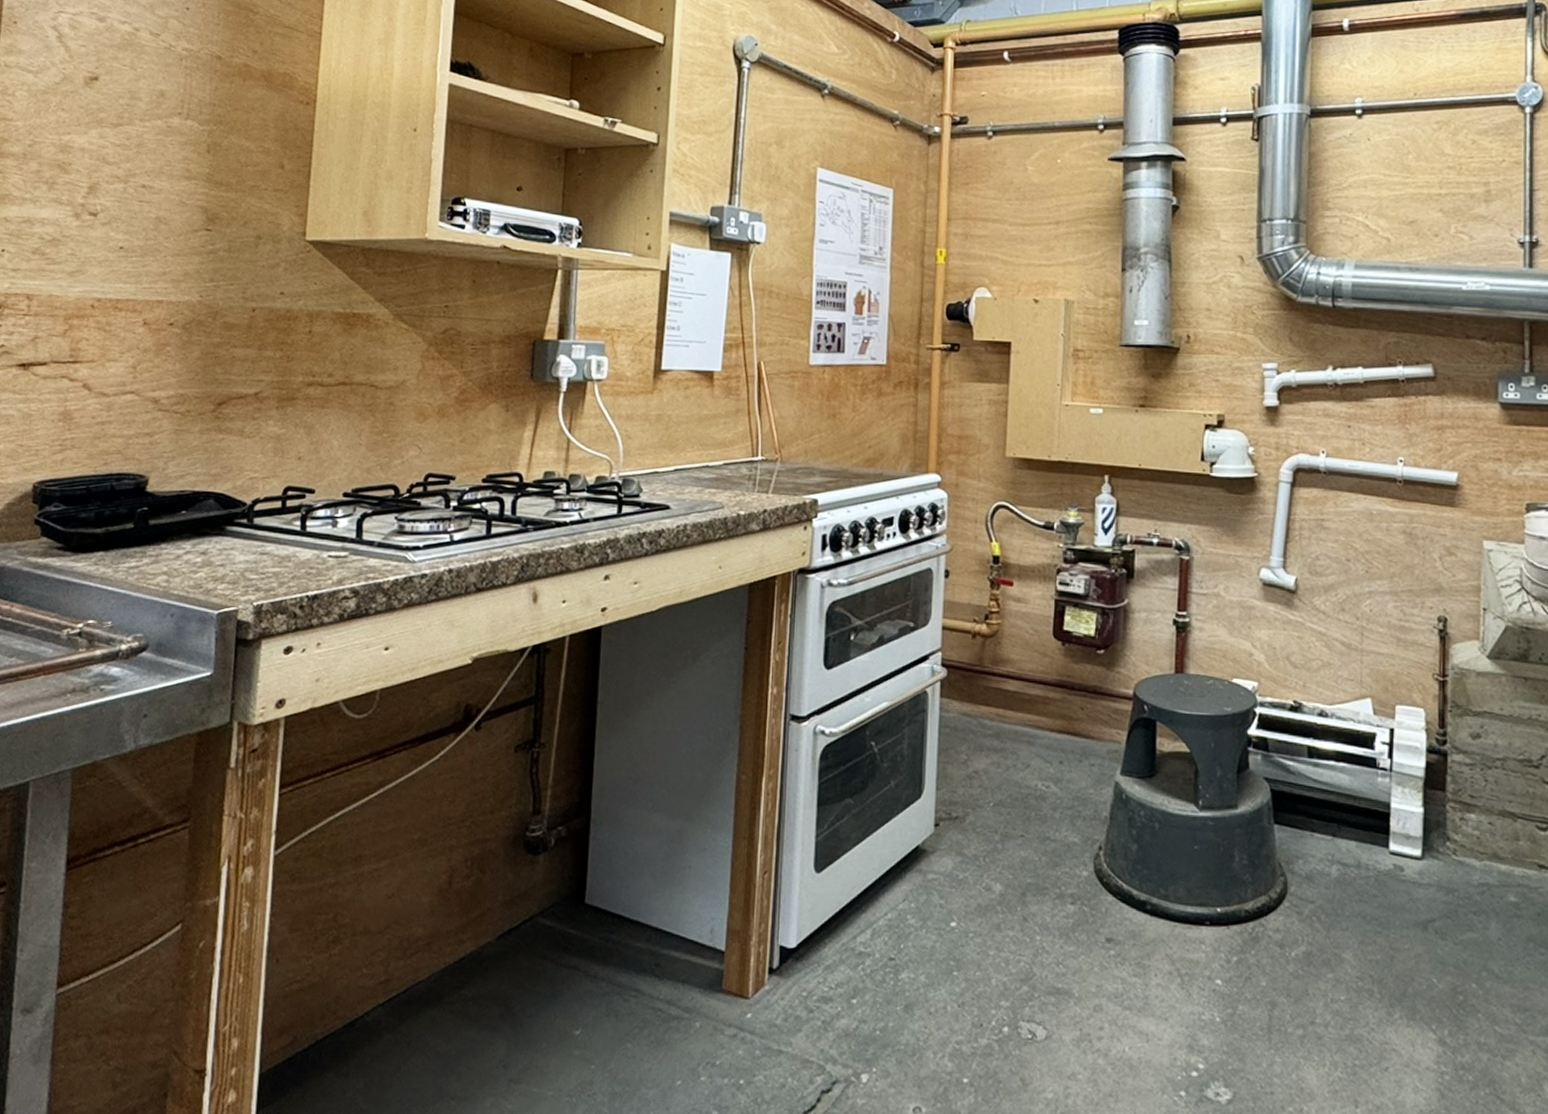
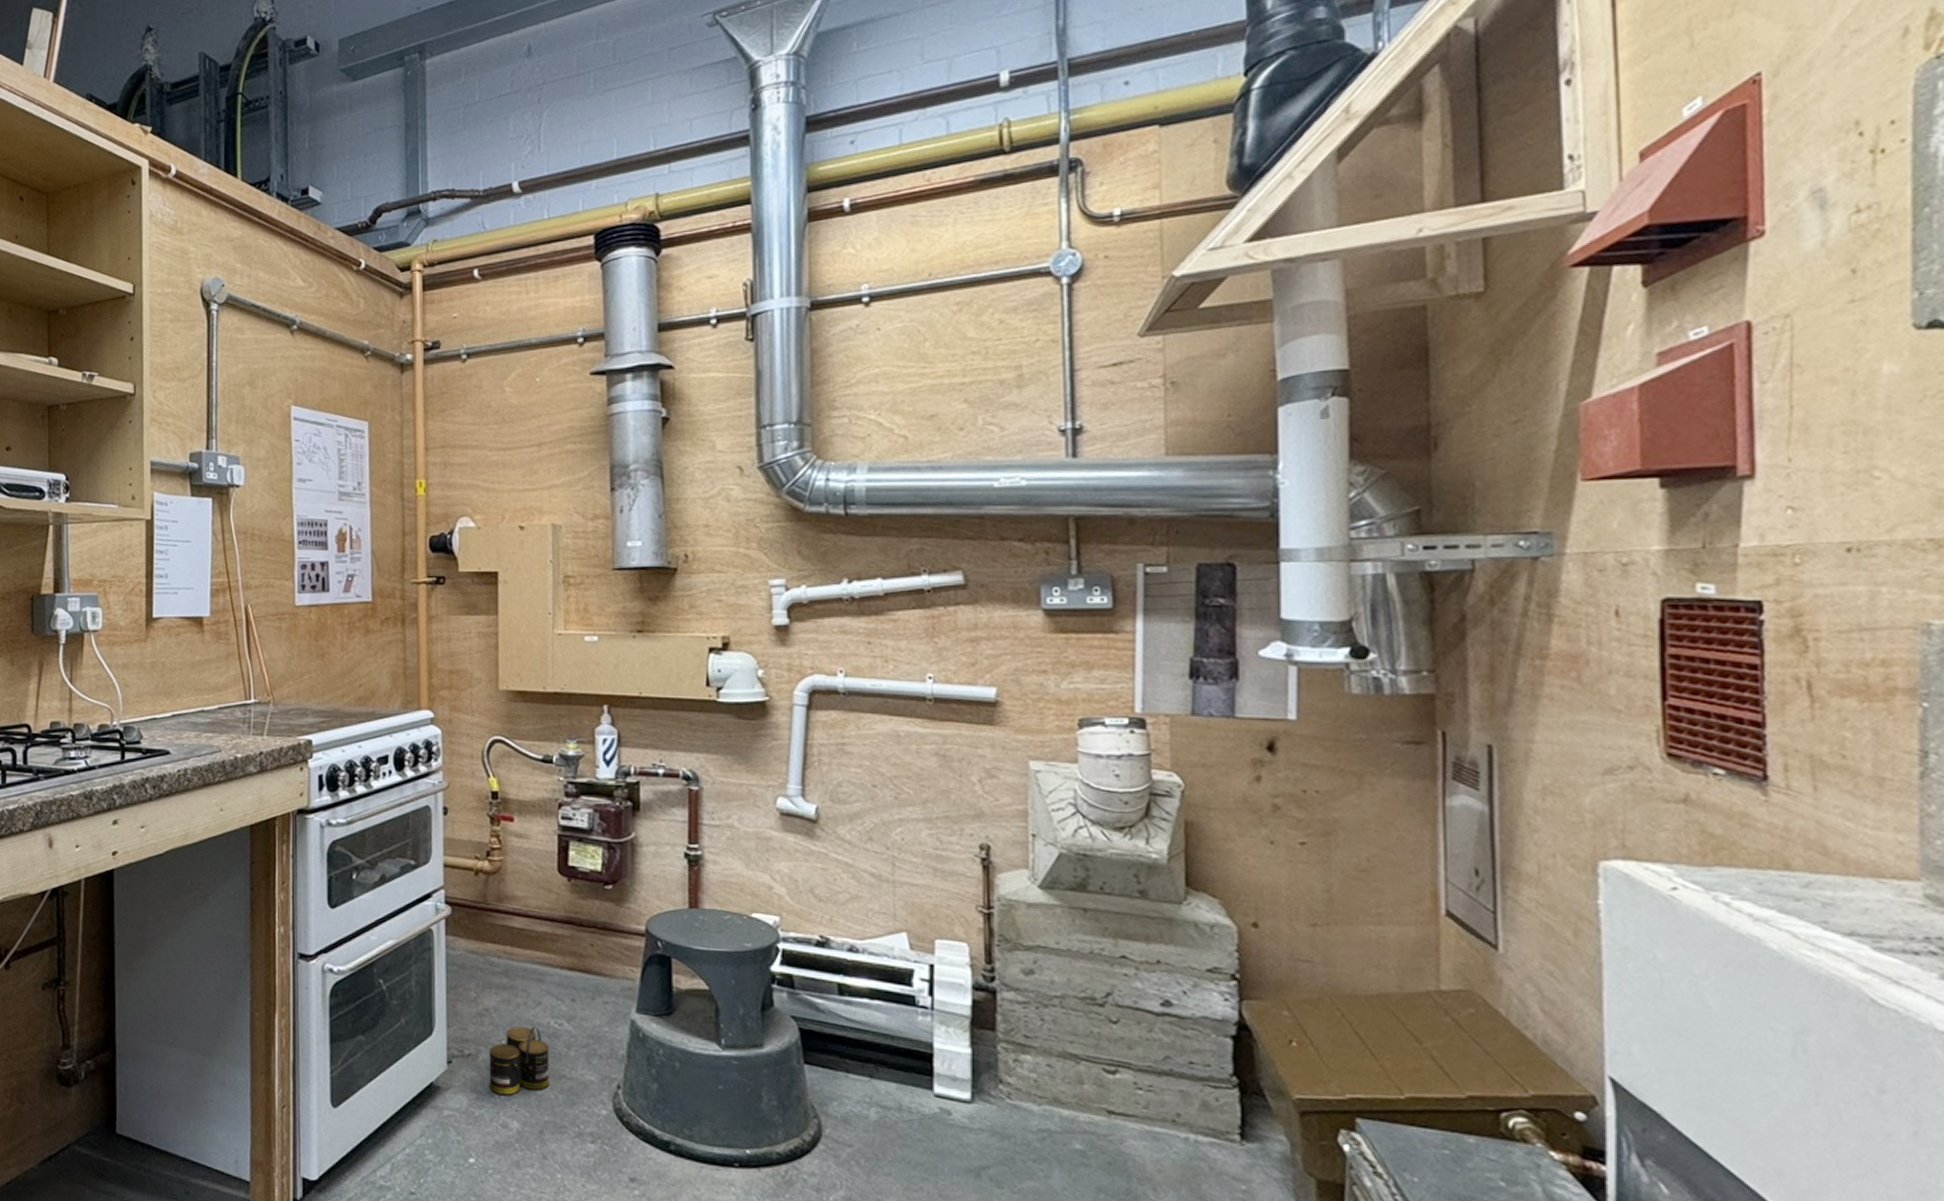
paint can: none [975,789,1036,859] -> present [488,1026,550,1096]

